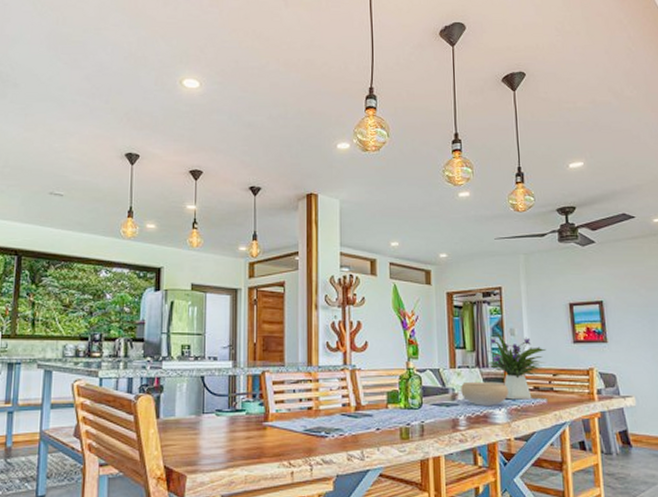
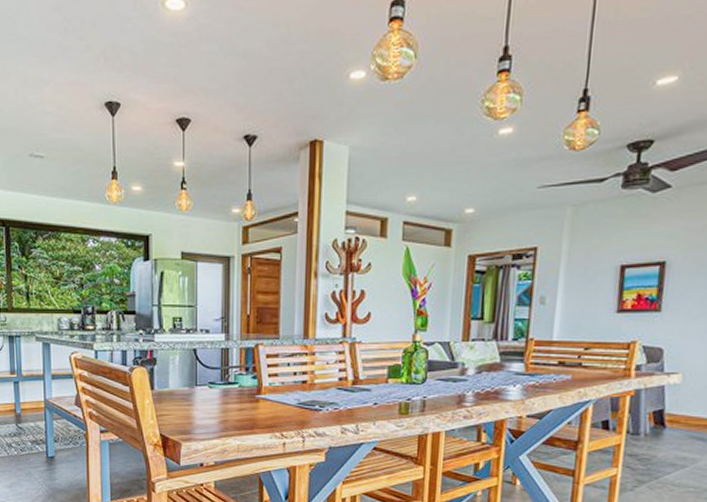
bowl: present [461,381,508,407] -> none [472,355,528,383]
flower arrangement: present [483,333,547,400] -> none [502,301,582,376]

